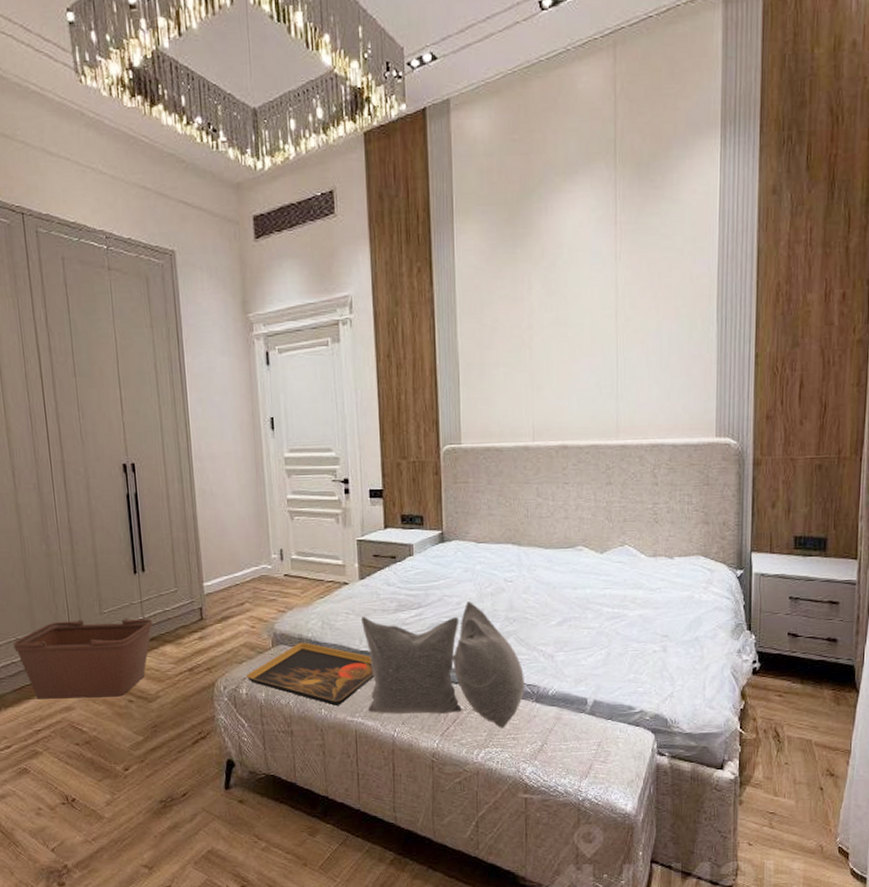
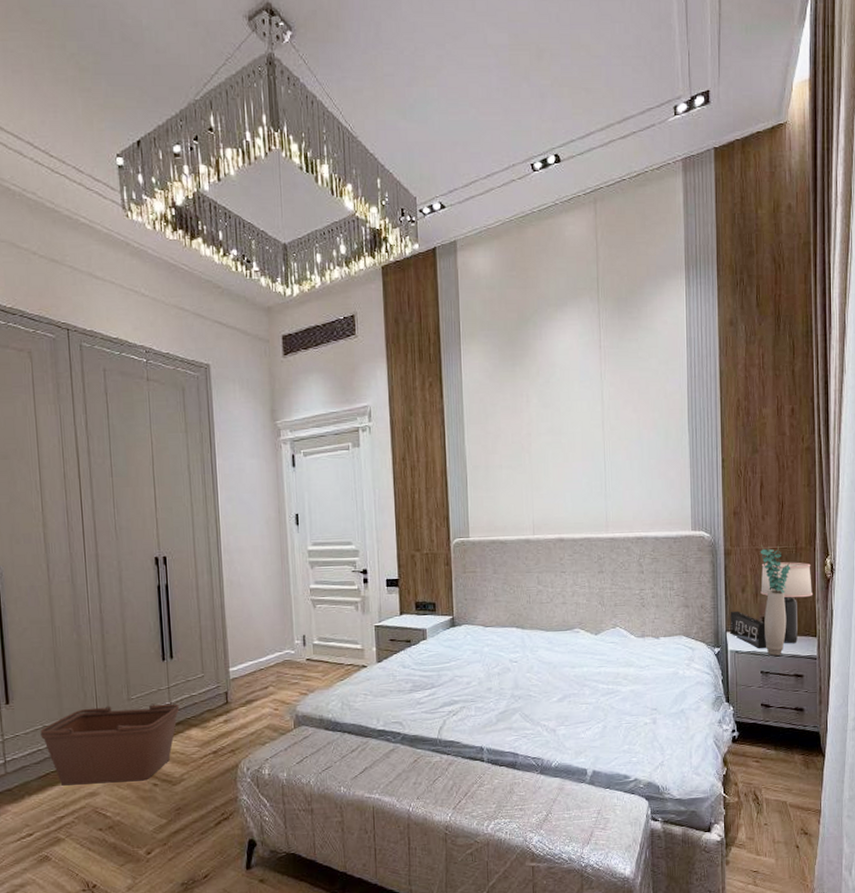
decorative tray: present [246,642,375,705] -> none [268,723,392,783]
cushion: present [360,601,524,728] -> none [378,681,530,800]
alarm clock: none [756,528,798,571] -> present [730,610,767,648]
table lamp: none [794,473,857,567] -> present [760,562,814,644]
vase: none [795,454,831,580] -> present [760,545,791,656]

